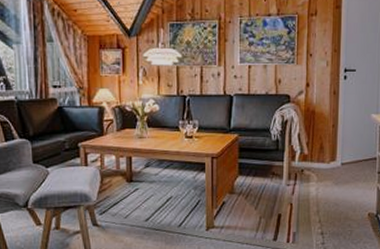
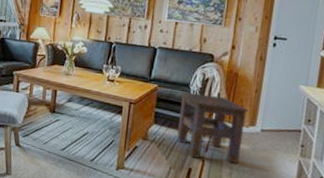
side table: none [263,136,328,203] -> present [177,91,248,164]

